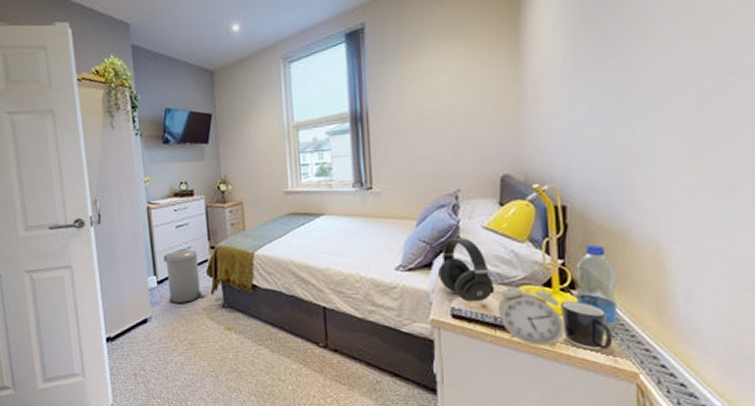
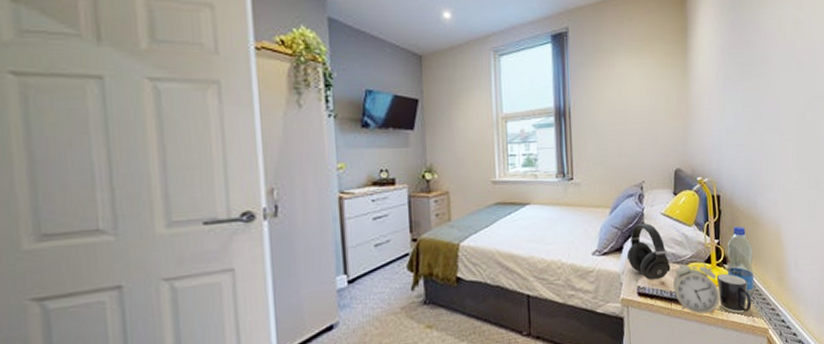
pedal bin: present [163,249,206,305] -> none [357,242,405,305]

